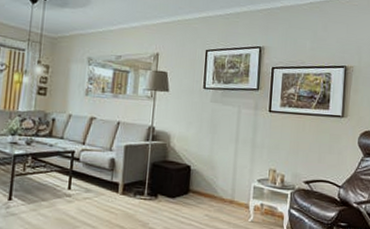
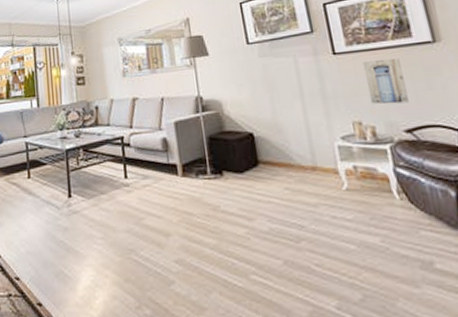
wall art: none [286,121,315,161] -> present [362,59,409,104]

